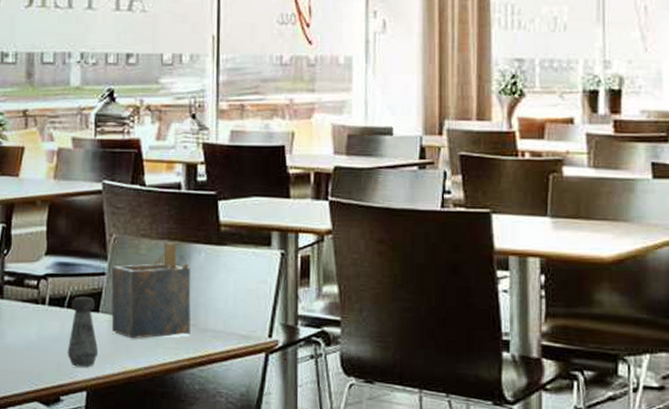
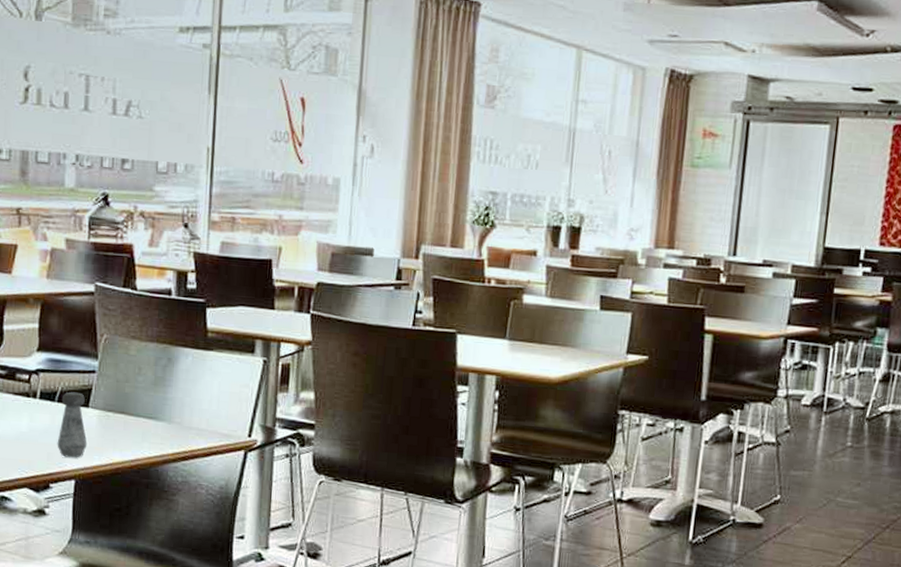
napkin holder: present [111,241,191,339] -> none [100,343,177,434]

